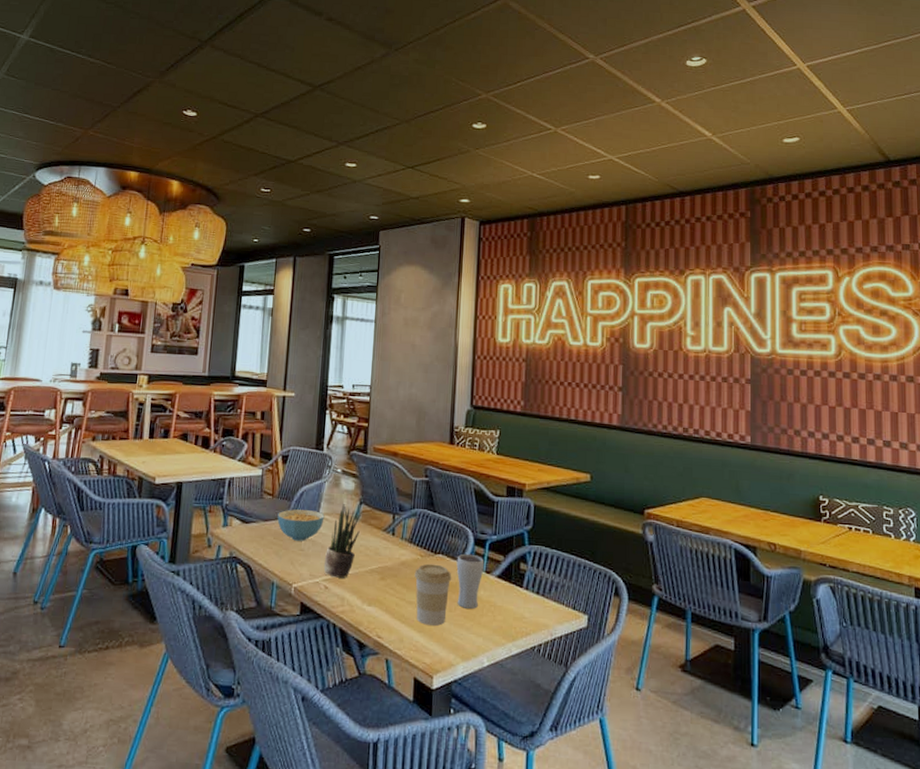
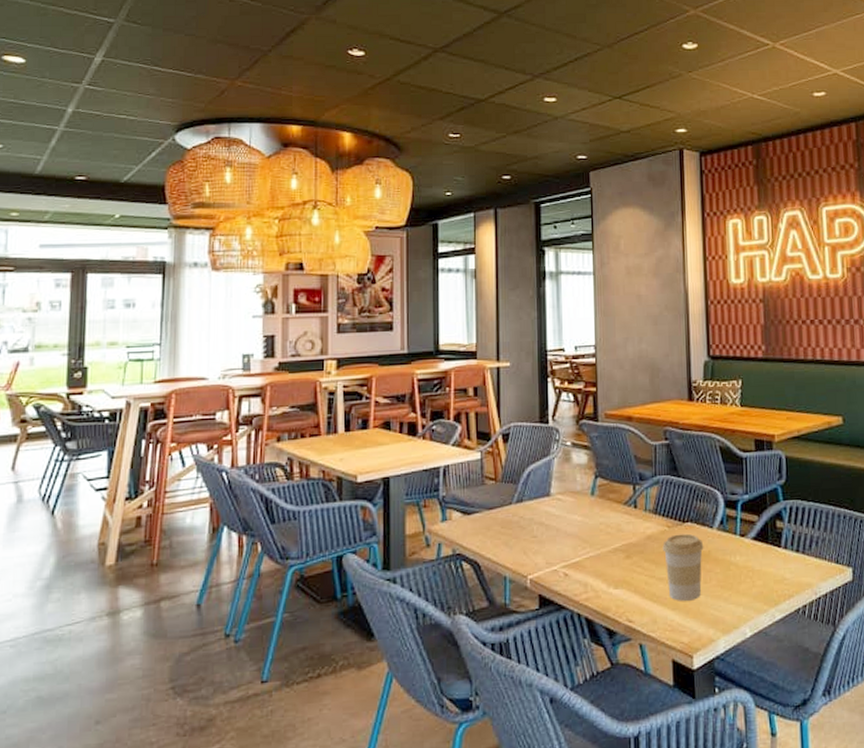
cereal bowl: present [277,509,325,541] -> none [503,490,557,527]
potted plant: present [323,504,362,578] -> none [561,480,599,563]
drinking glass: present [456,553,485,609] -> none [707,517,738,578]

